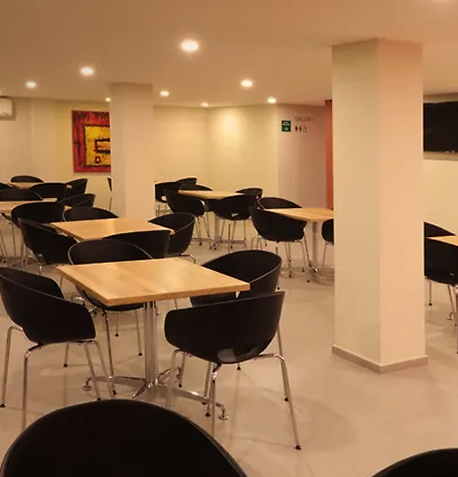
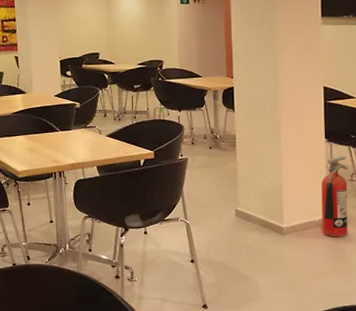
fire extinguisher: none [419,294,447,378] -> present [321,156,348,237]

